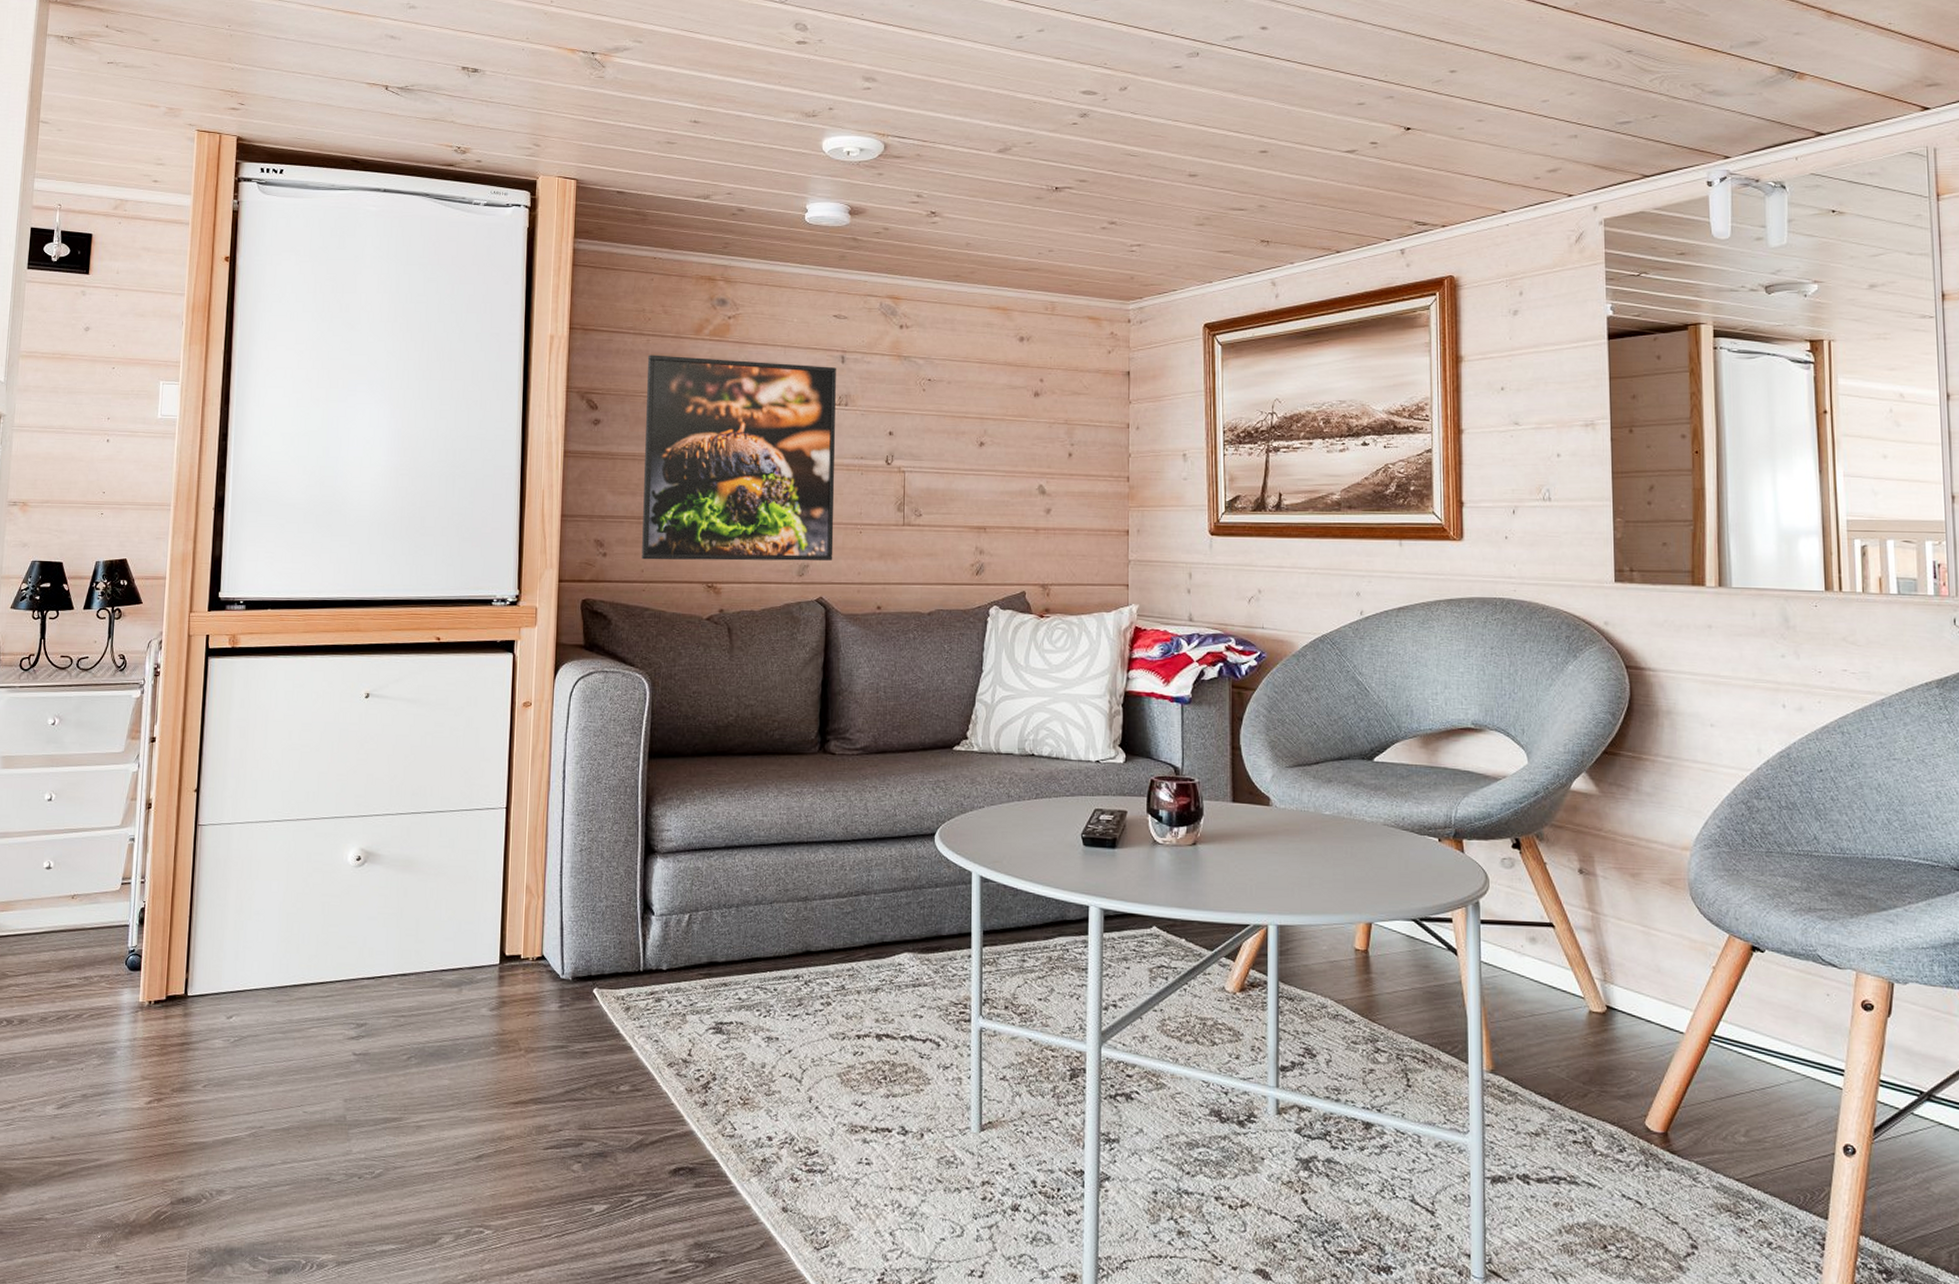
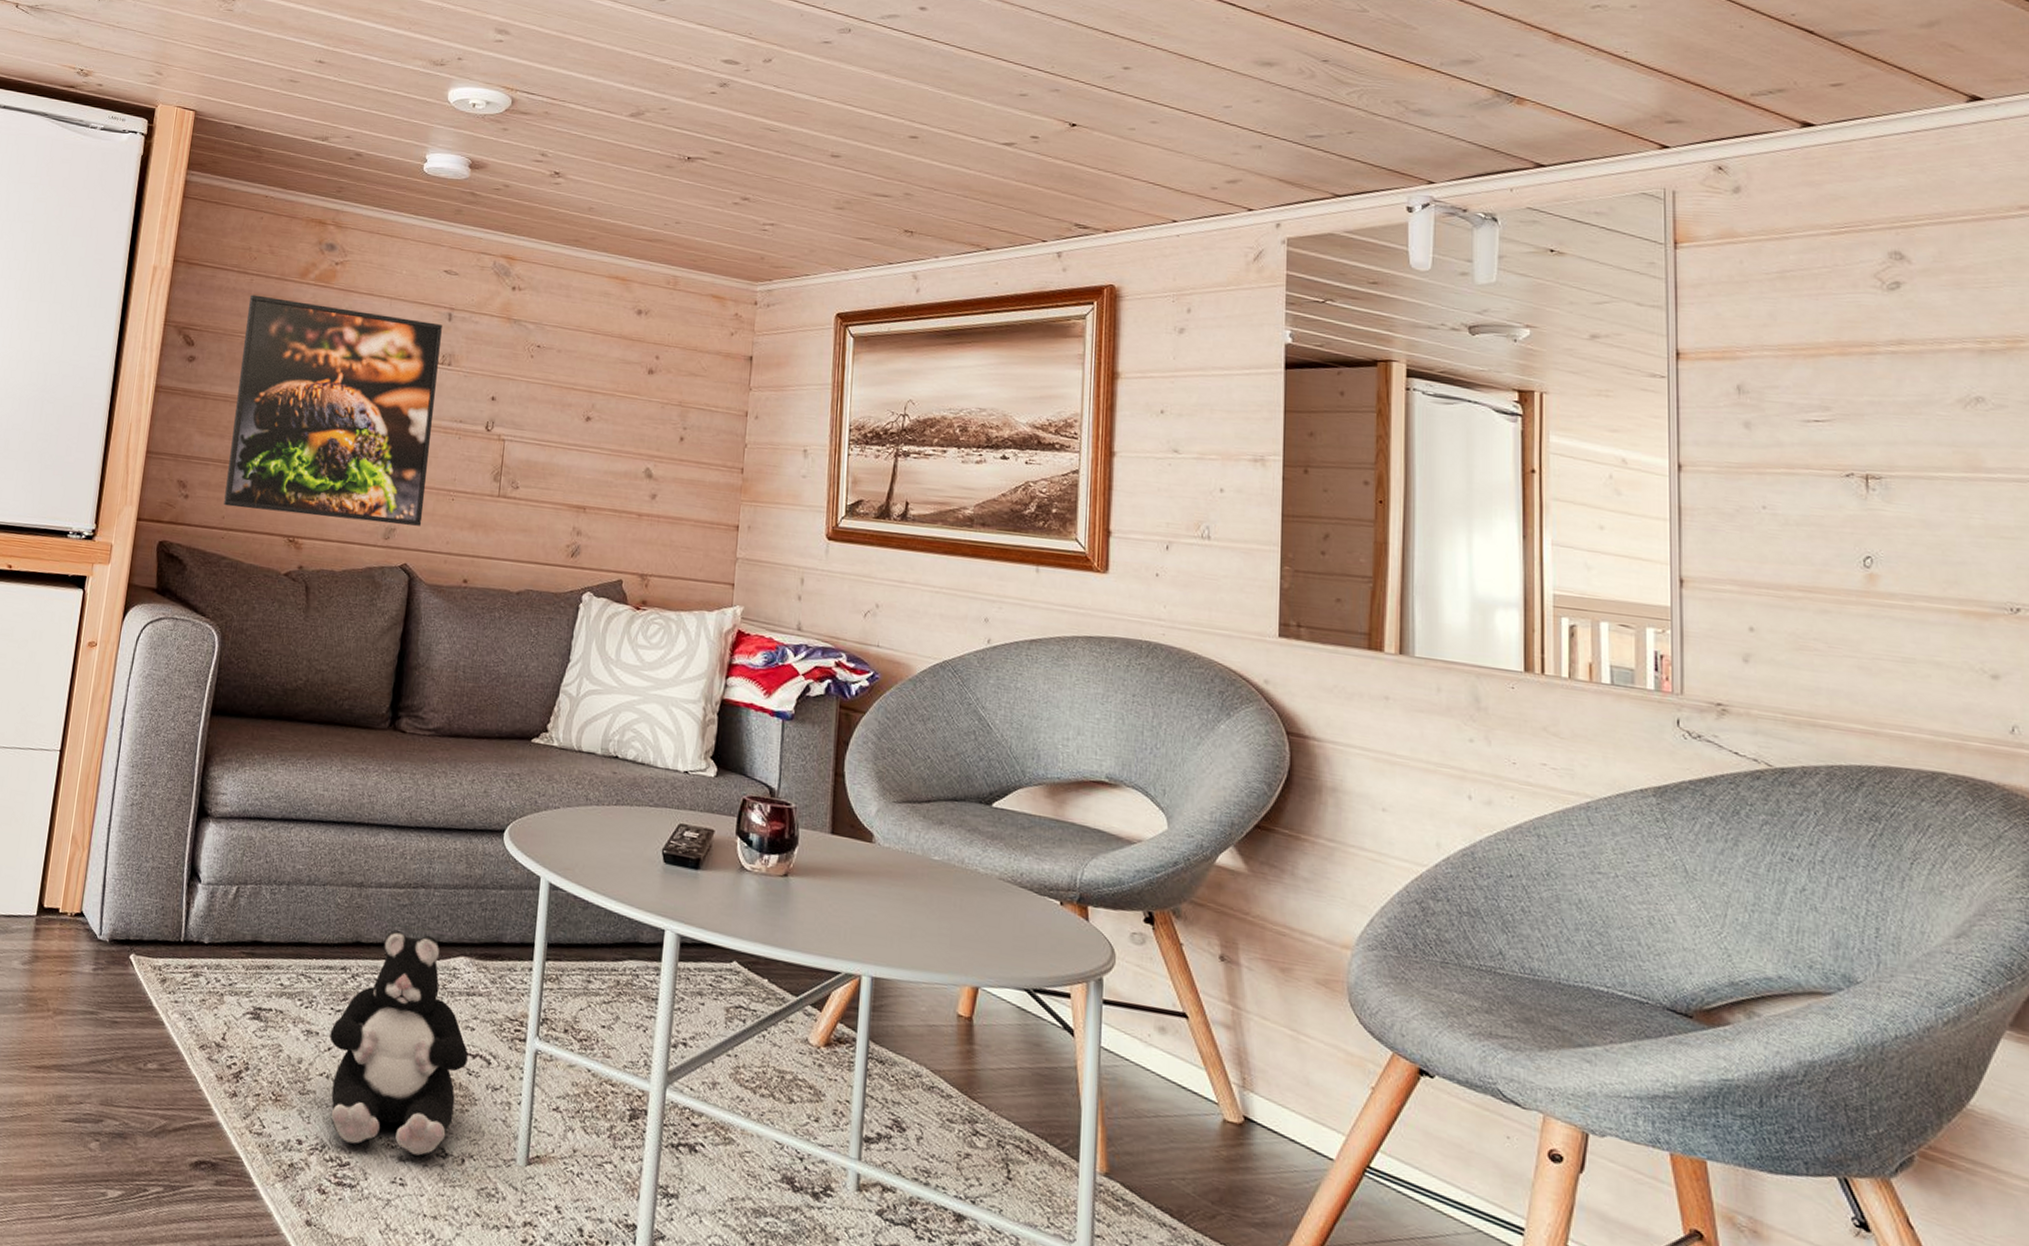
plush toy: none [789,937,919,1136] -> present [329,930,468,1156]

